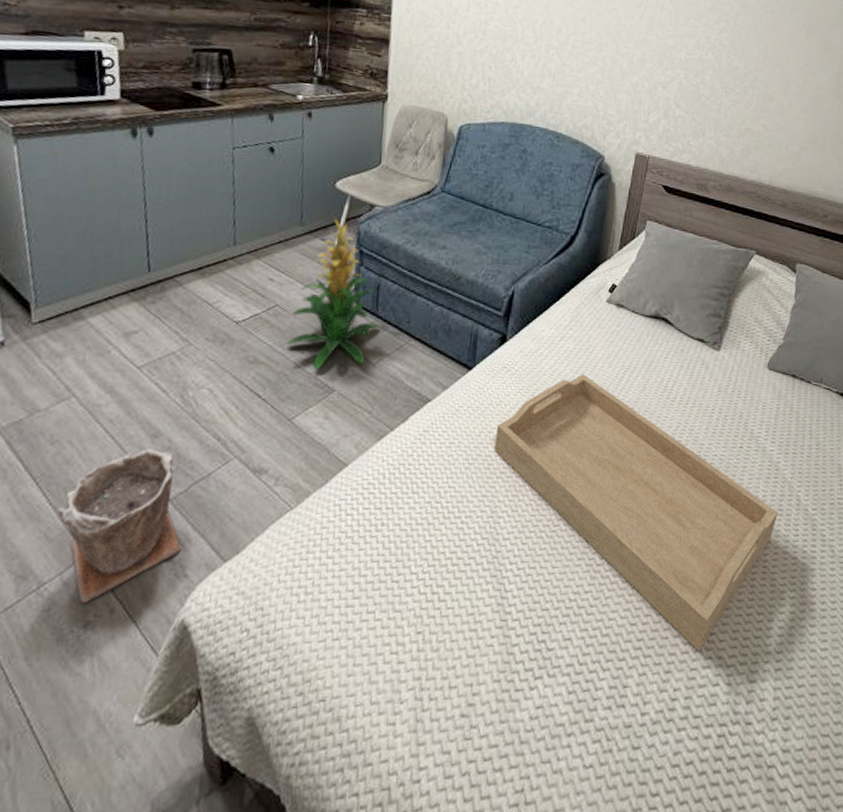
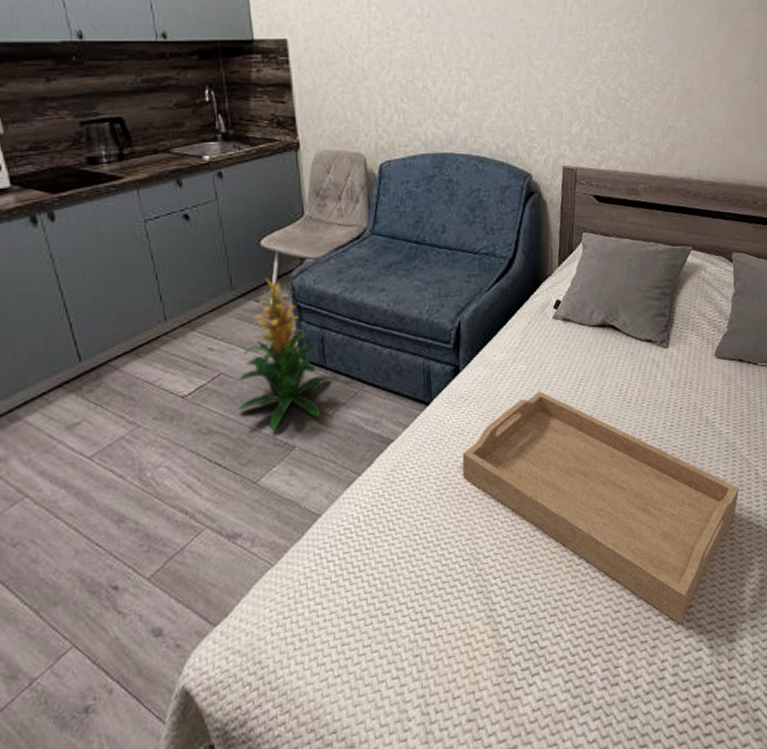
plant pot: present [57,449,182,604] -> none [34,533,168,691]

